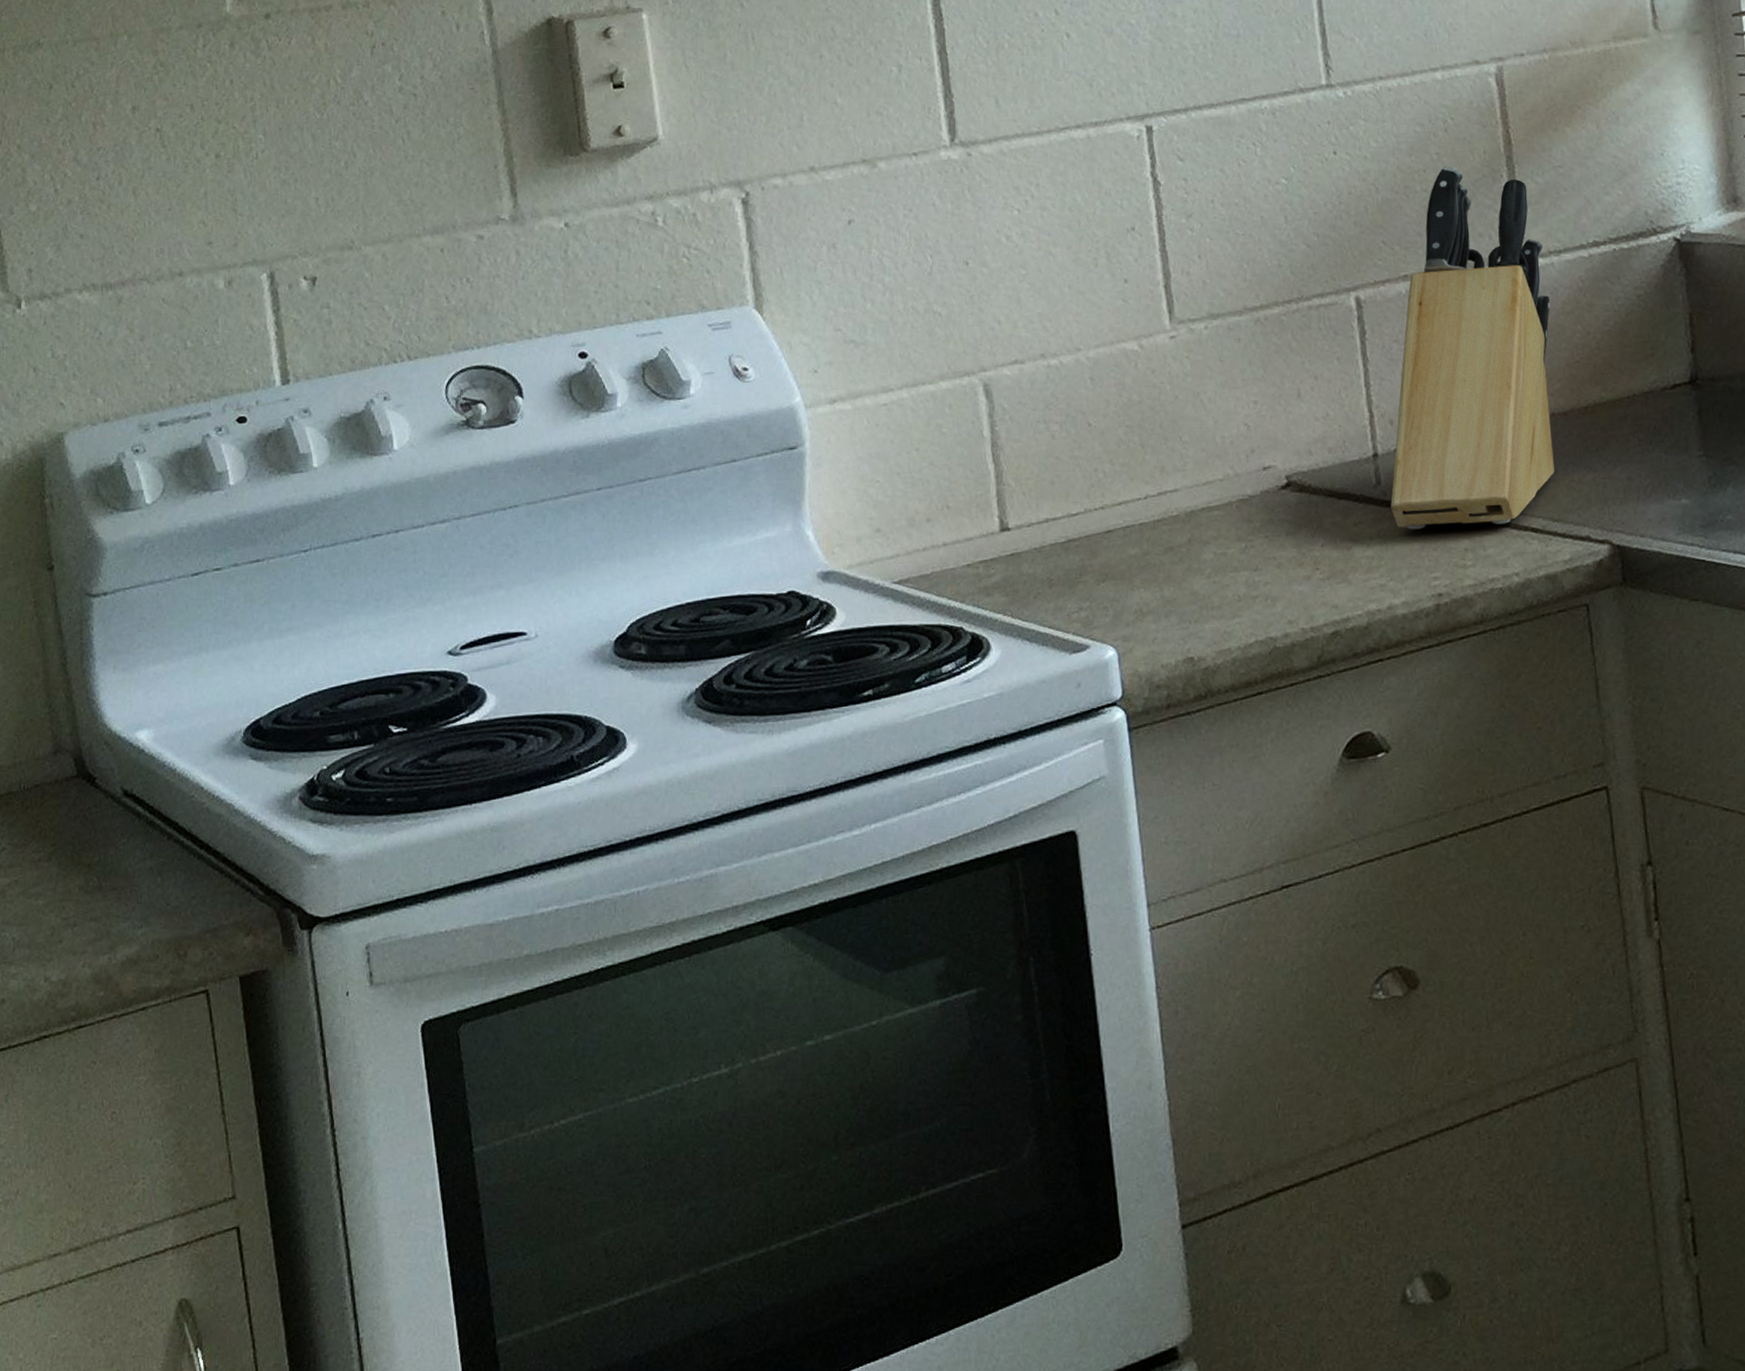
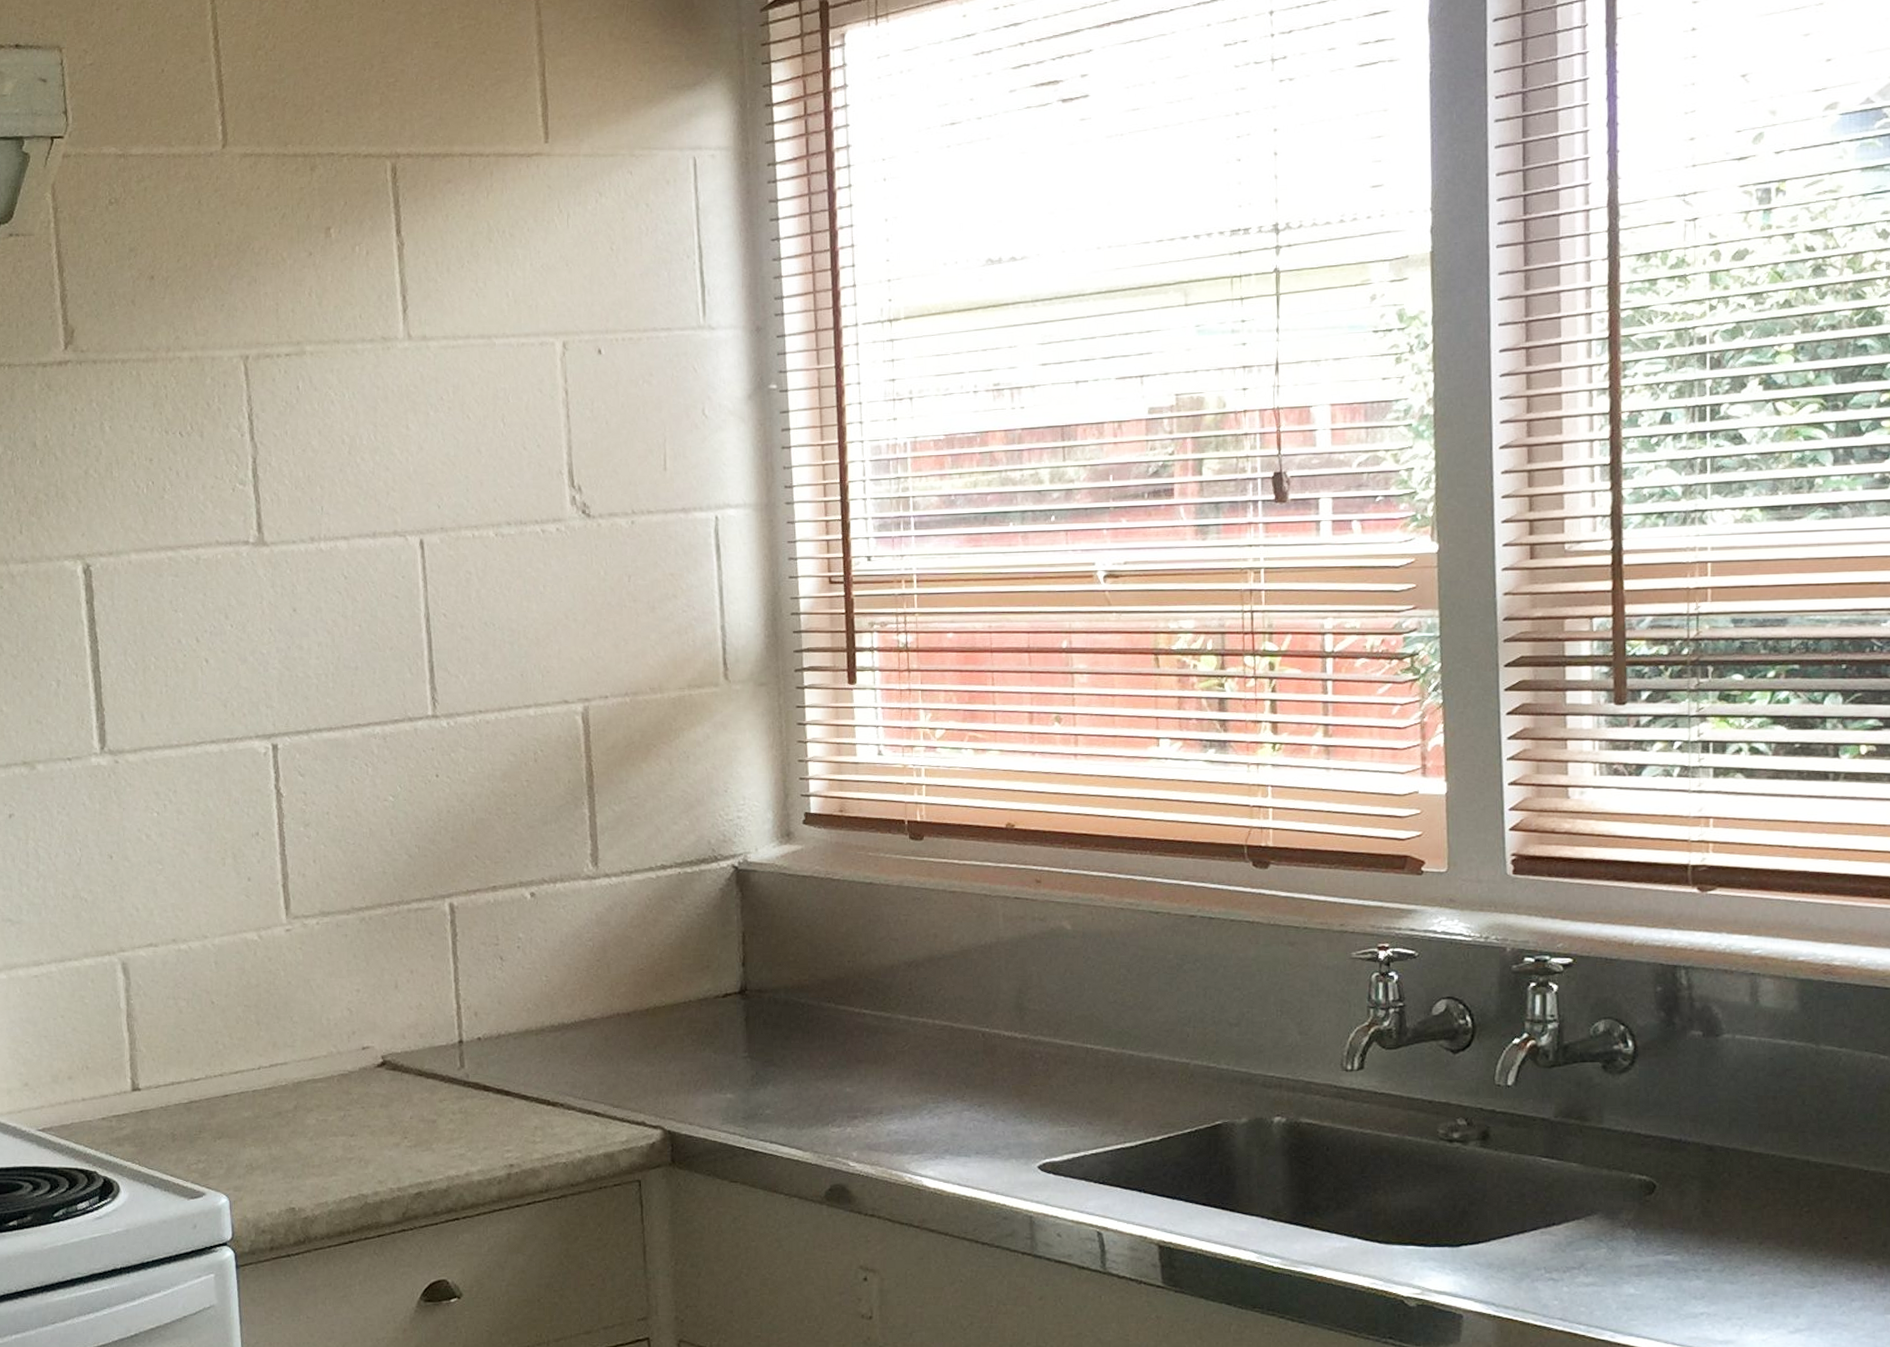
knife block: present [1390,166,1555,530] -> none [472,792,620,1108]

